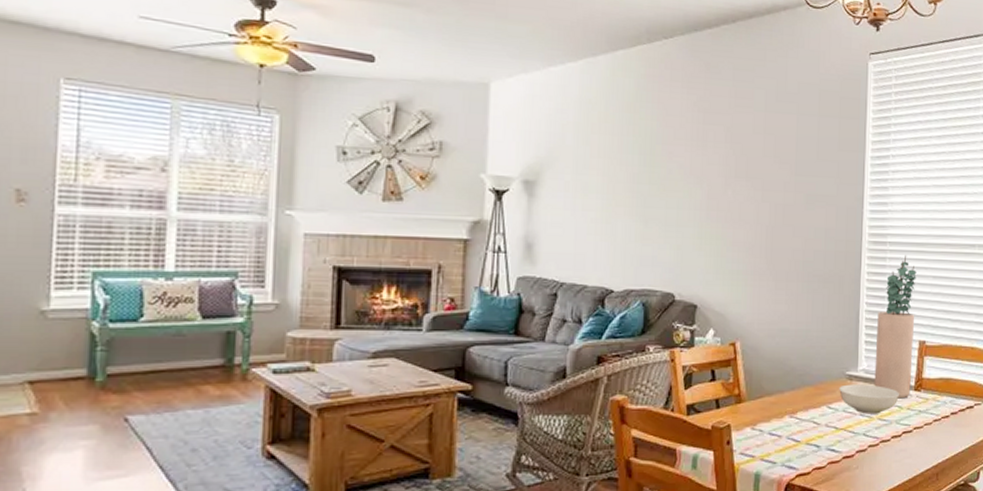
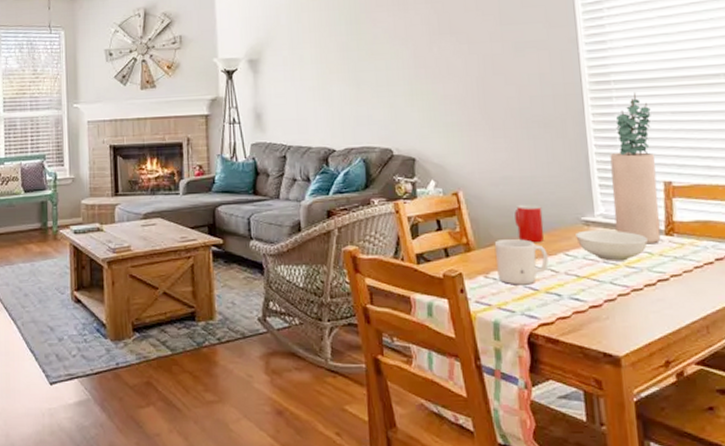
mug: none [763,390,812,437] -> present [494,238,549,285]
cup: none [786,358,812,394] -> present [514,205,545,242]

